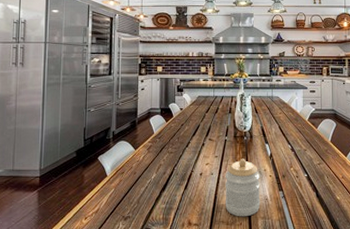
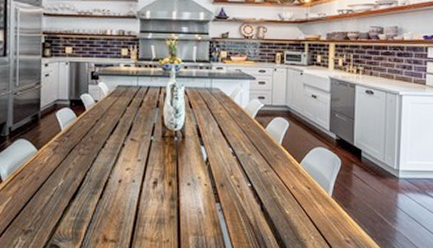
jar: present [225,158,261,217] -> none [148,163,194,233]

